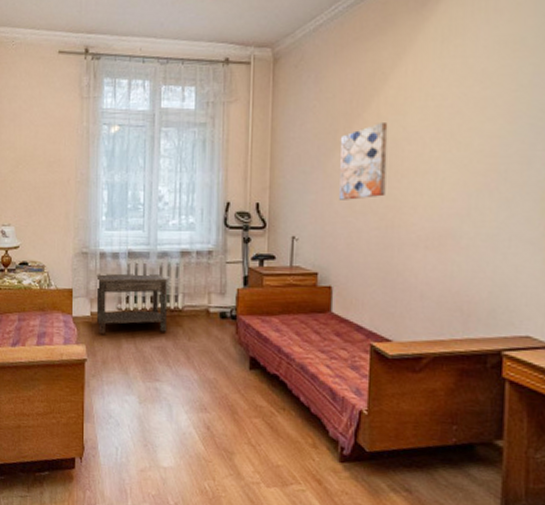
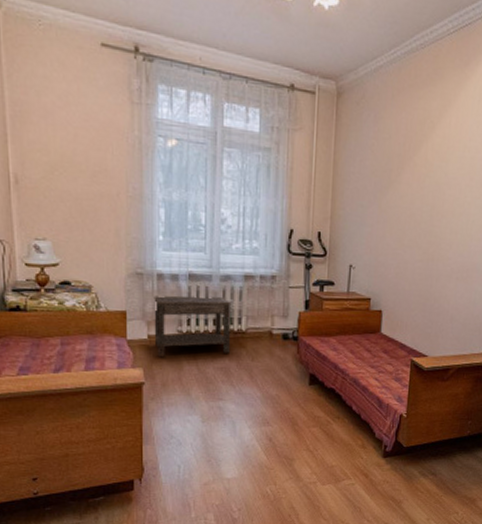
wall art: present [339,123,388,200] -> none [391,167,434,235]

